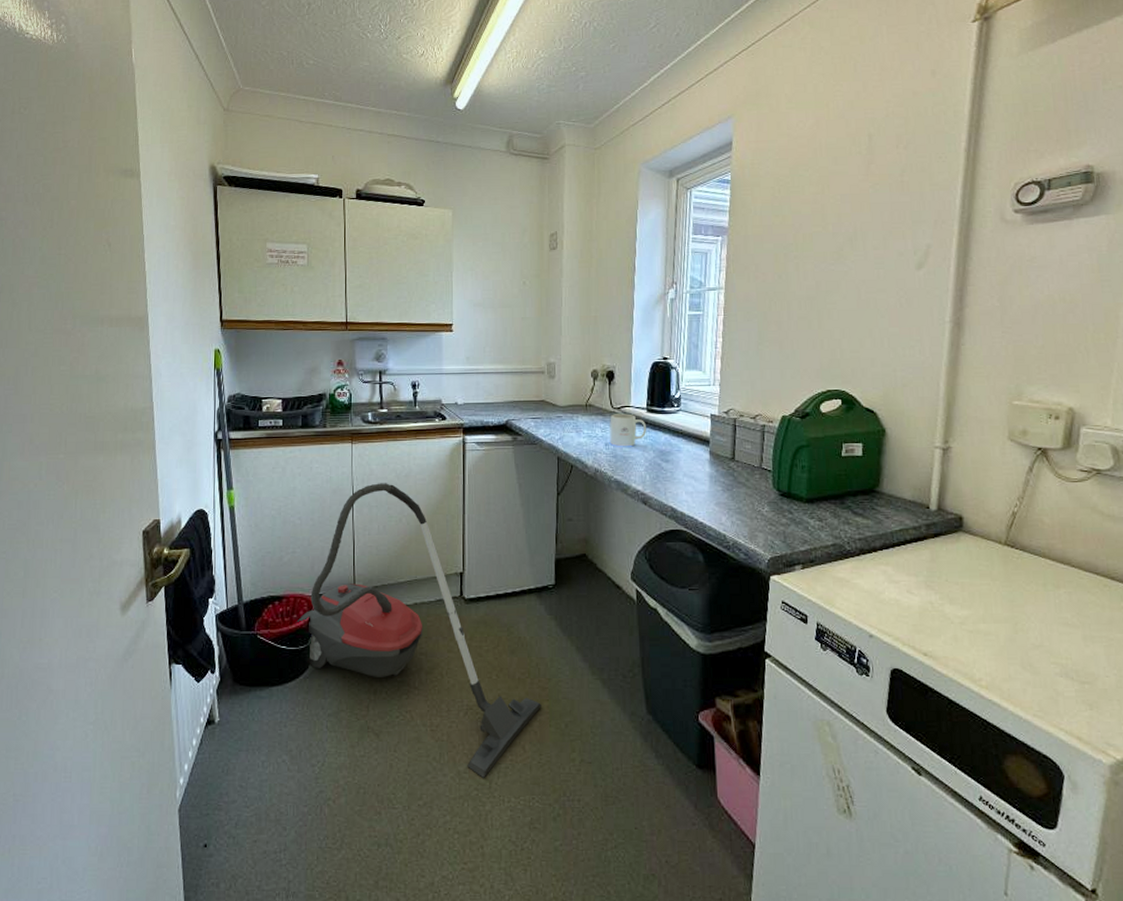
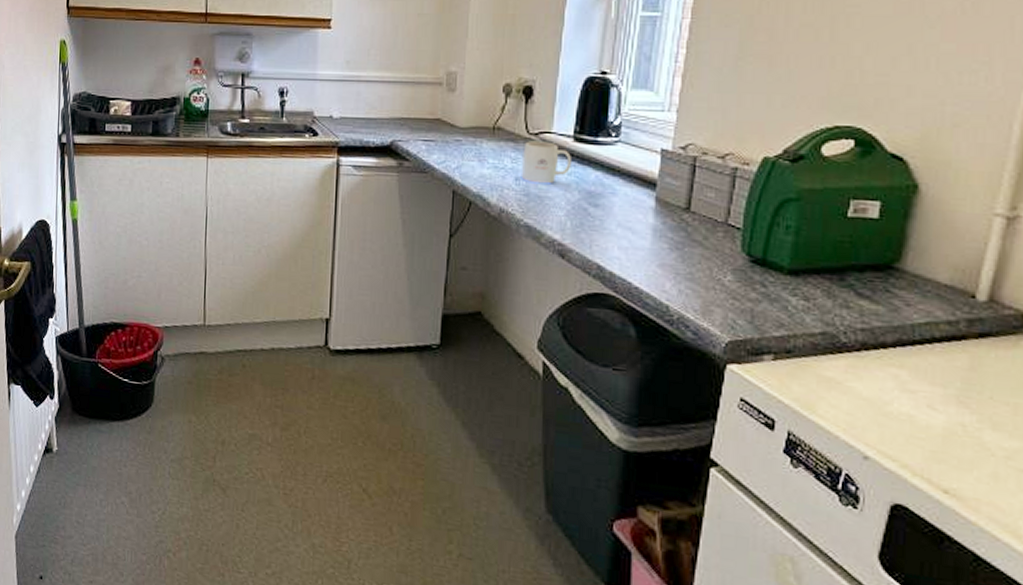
vacuum cleaner: present [295,483,541,778] -> none [139,205,415,556]

